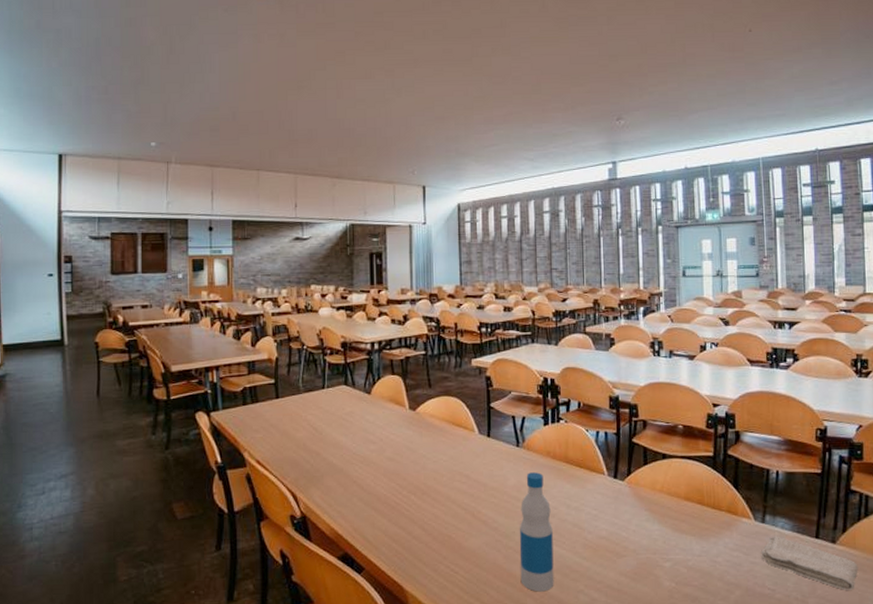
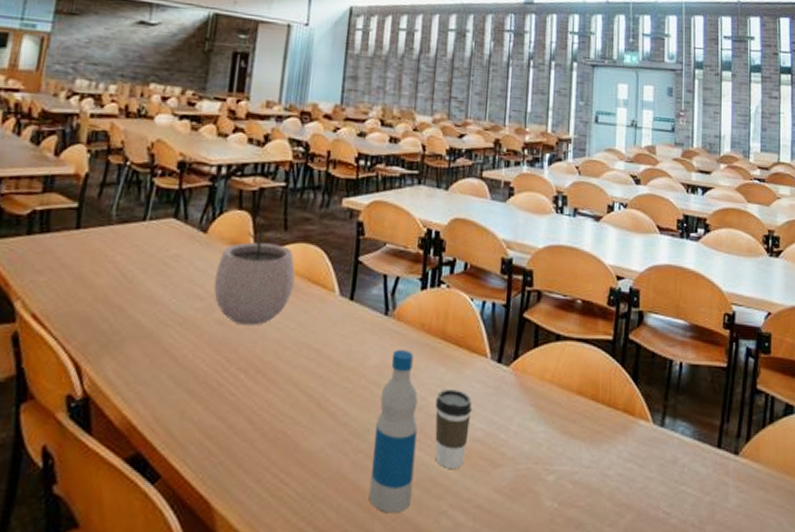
plant pot: none [381,381,442,461] -> present [213,220,295,326]
coffee cup: none [566,500,596,560] -> present [435,389,472,470]
washcloth: present [761,536,858,590] -> none [658,444,761,514]

